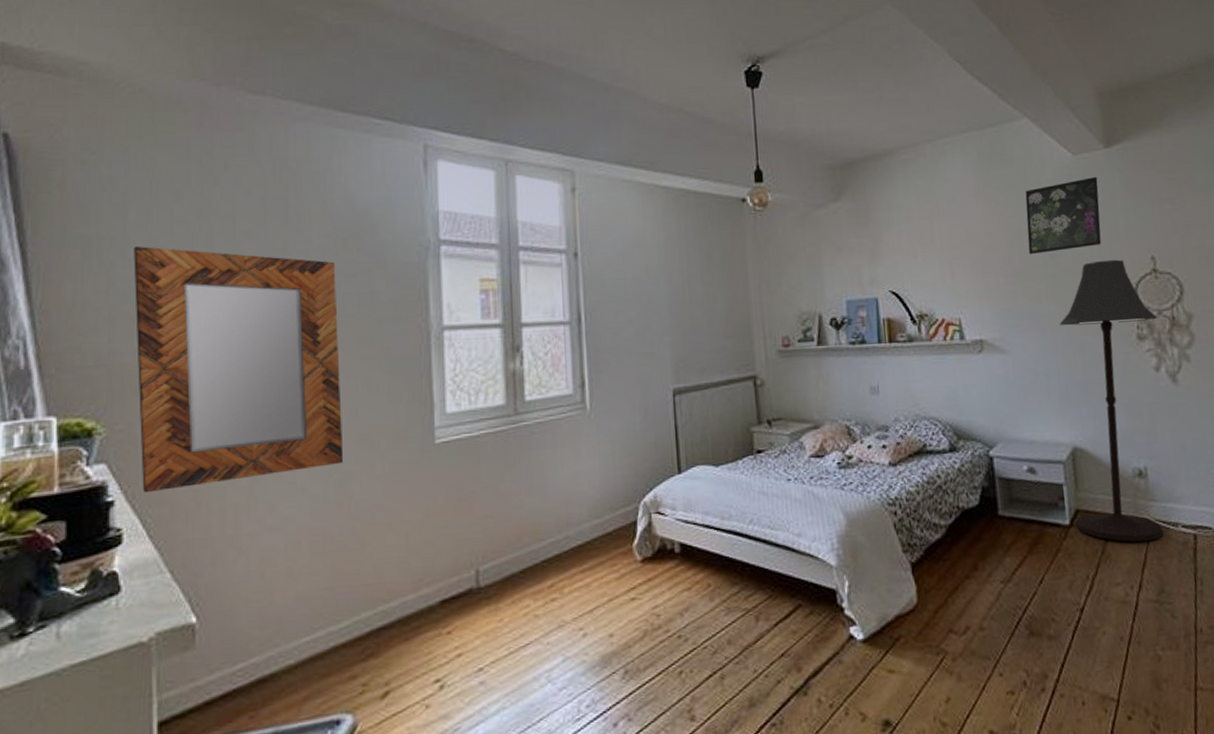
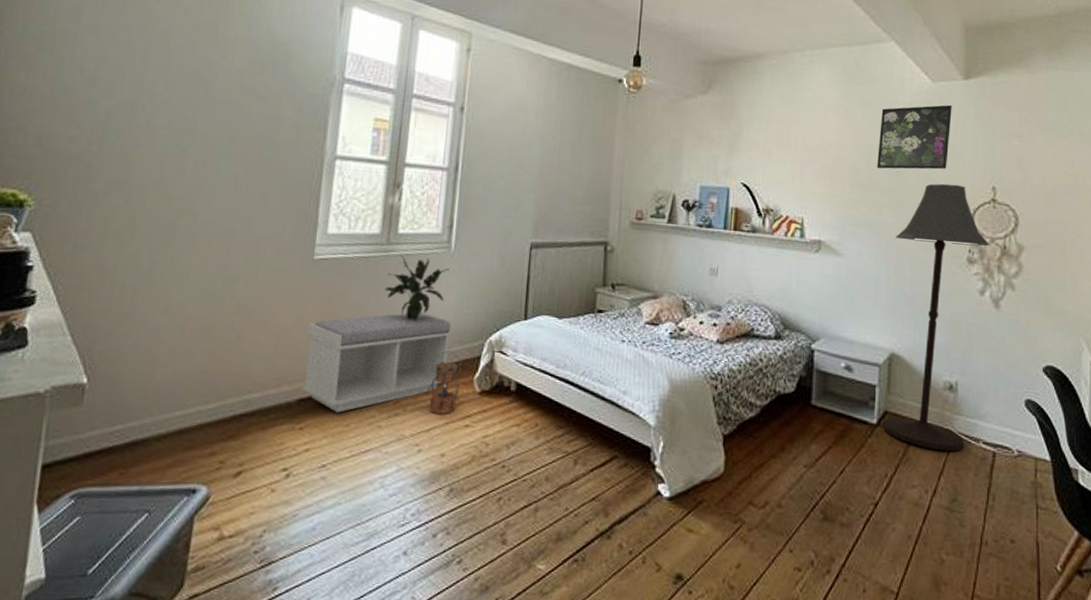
home mirror: present [133,246,344,493] -> none [58,47,250,265]
bench: none [440,483,602,608] -> present [302,313,453,413]
potted plant: none [519,423,588,495] -> present [384,254,450,322]
lantern: none [584,520,619,592] -> present [428,350,462,414]

